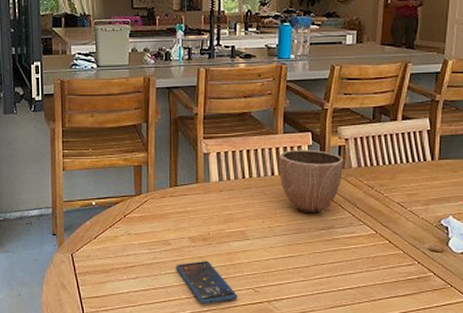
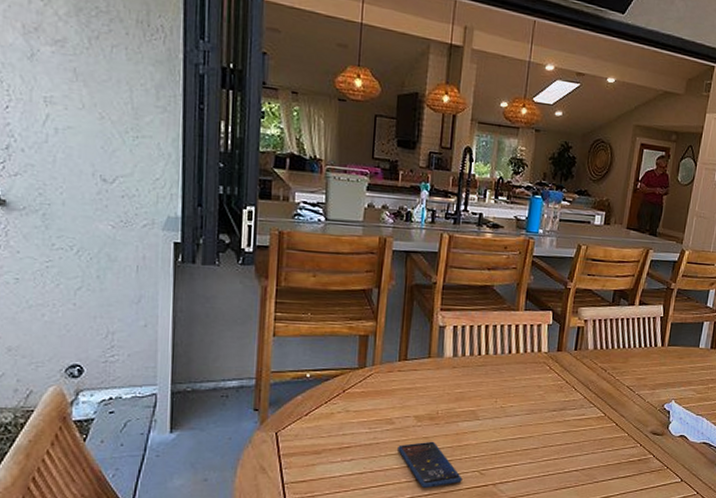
decorative bowl: present [279,149,344,214] -> none [516,328,581,394]

